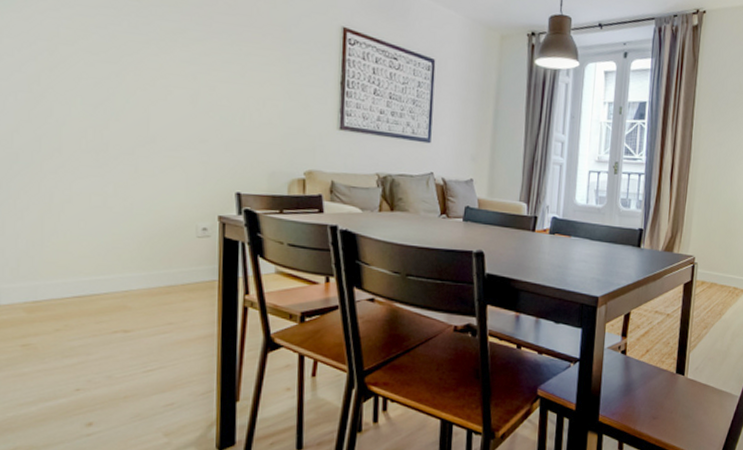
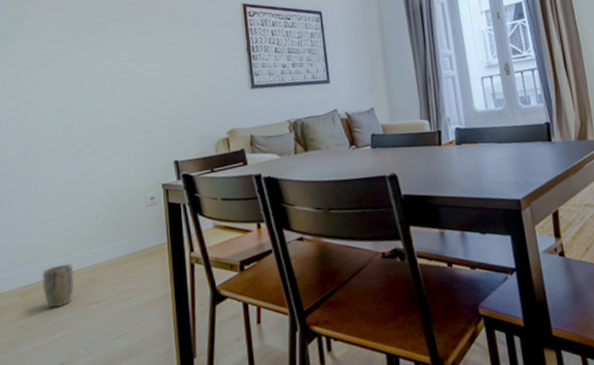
plant pot: none [55,284,97,331] -> present [42,263,73,309]

